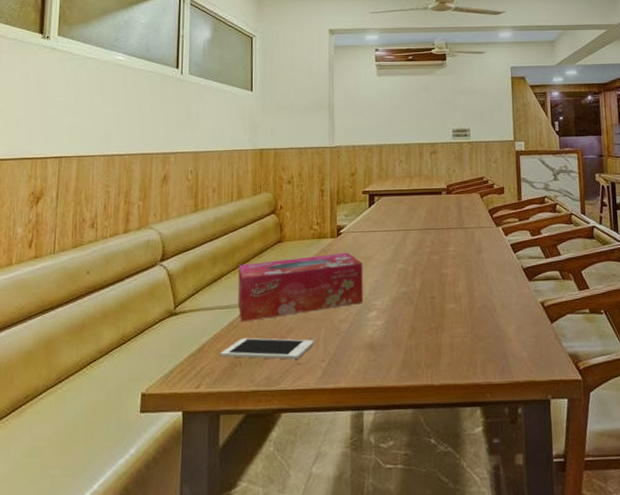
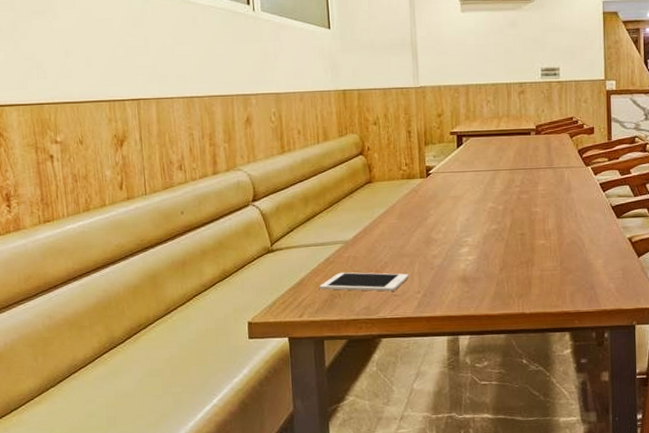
tissue box: present [238,252,363,322] -> none [330,192,455,258]

